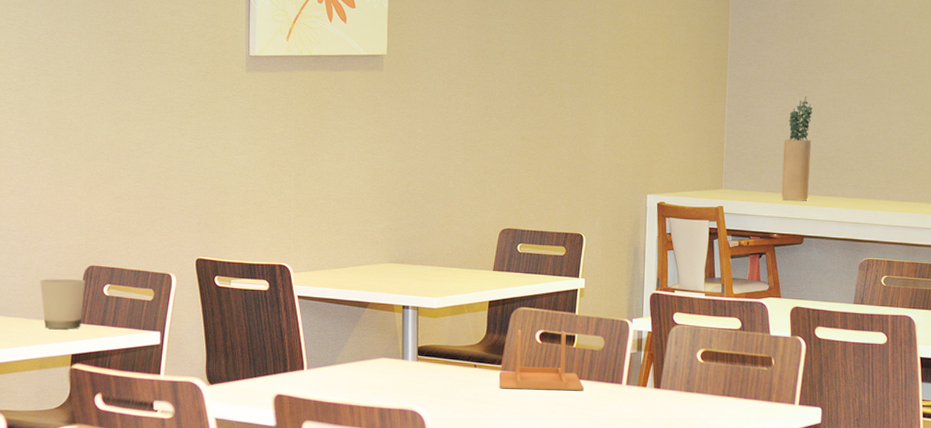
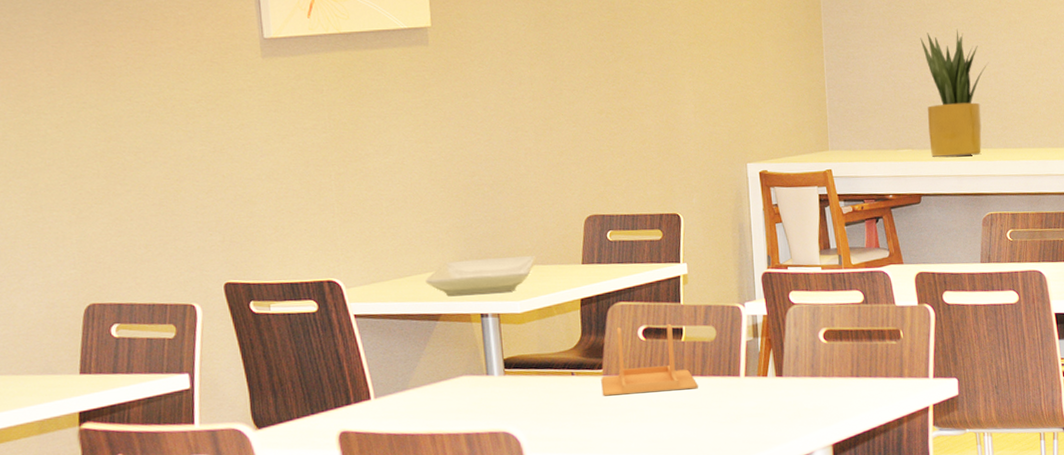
dixie cup: present [40,279,86,329] -> none [27,322,88,384]
tray: none [359,257,455,289] -> present [425,255,536,297]
vase: present [781,96,813,201] -> none [890,42,922,158]
planter: none [816,87,880,204] -> present [920,28,989,157]

